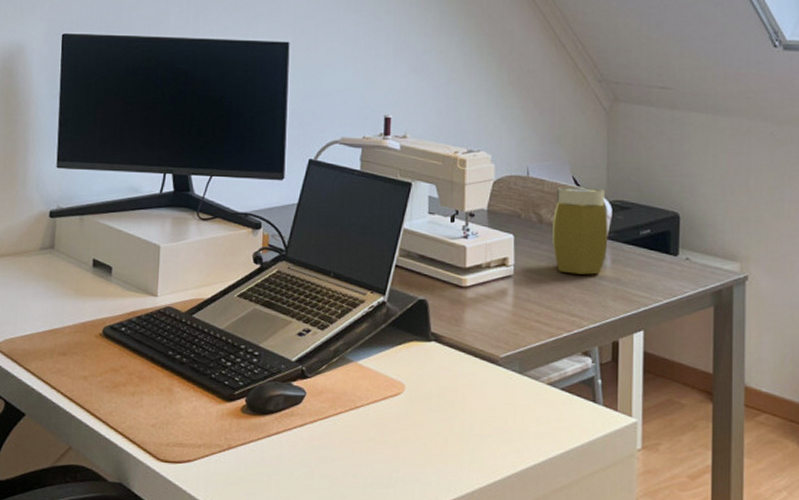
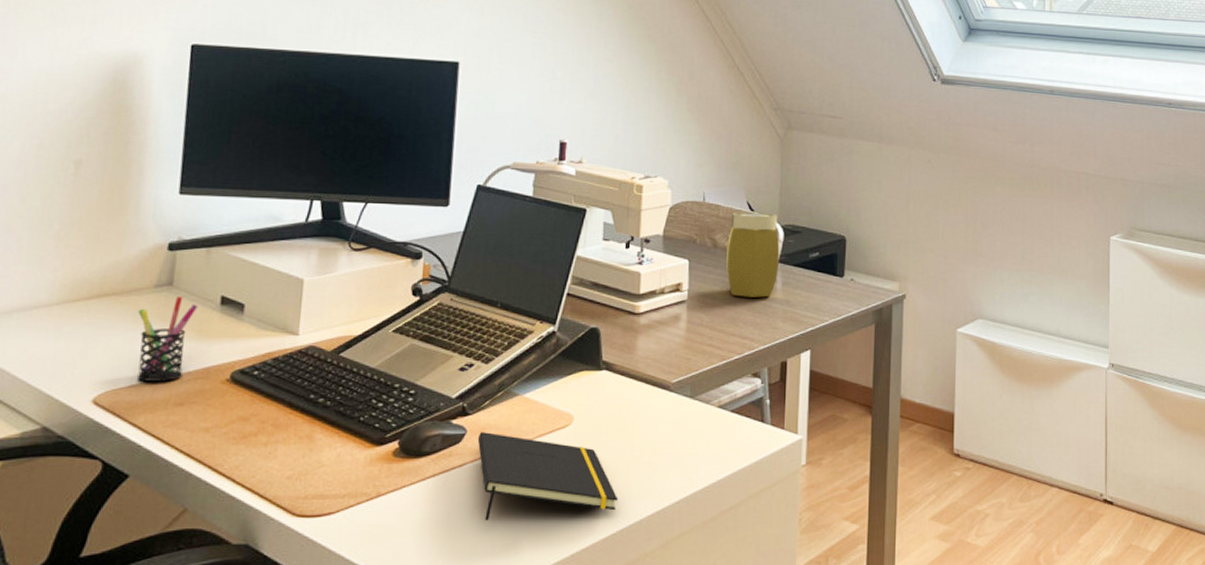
pen holder: none [28,258,75,333] -> present [138,295,198,381]
notepad: none [316,395,450,480] -> present [477,432,618,521]

